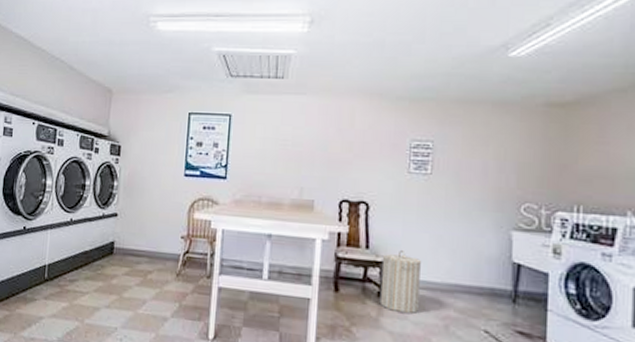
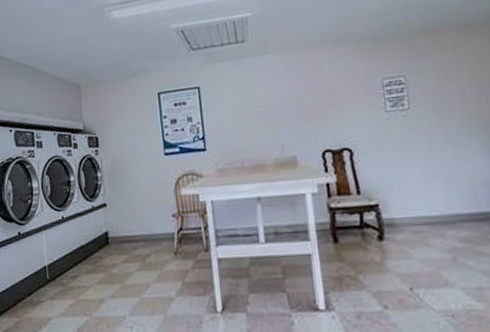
laundry hamper: present [379,249,421,314] -> none [375,189,422,253]

